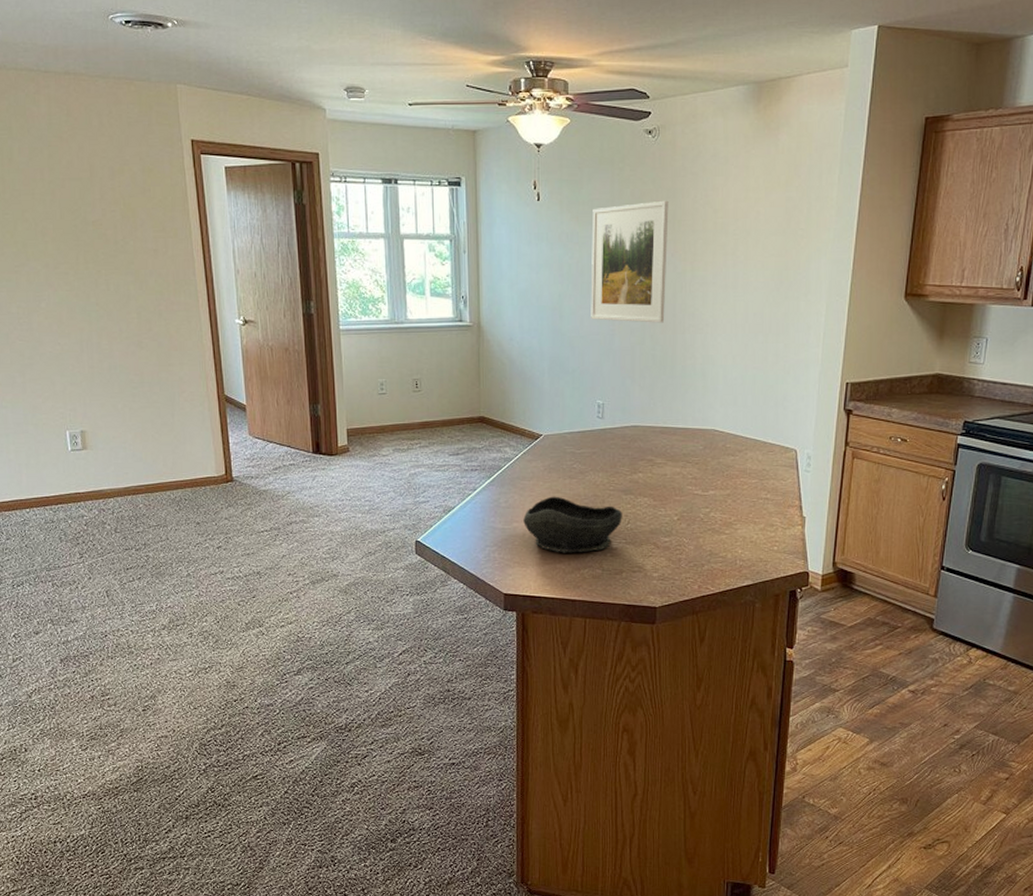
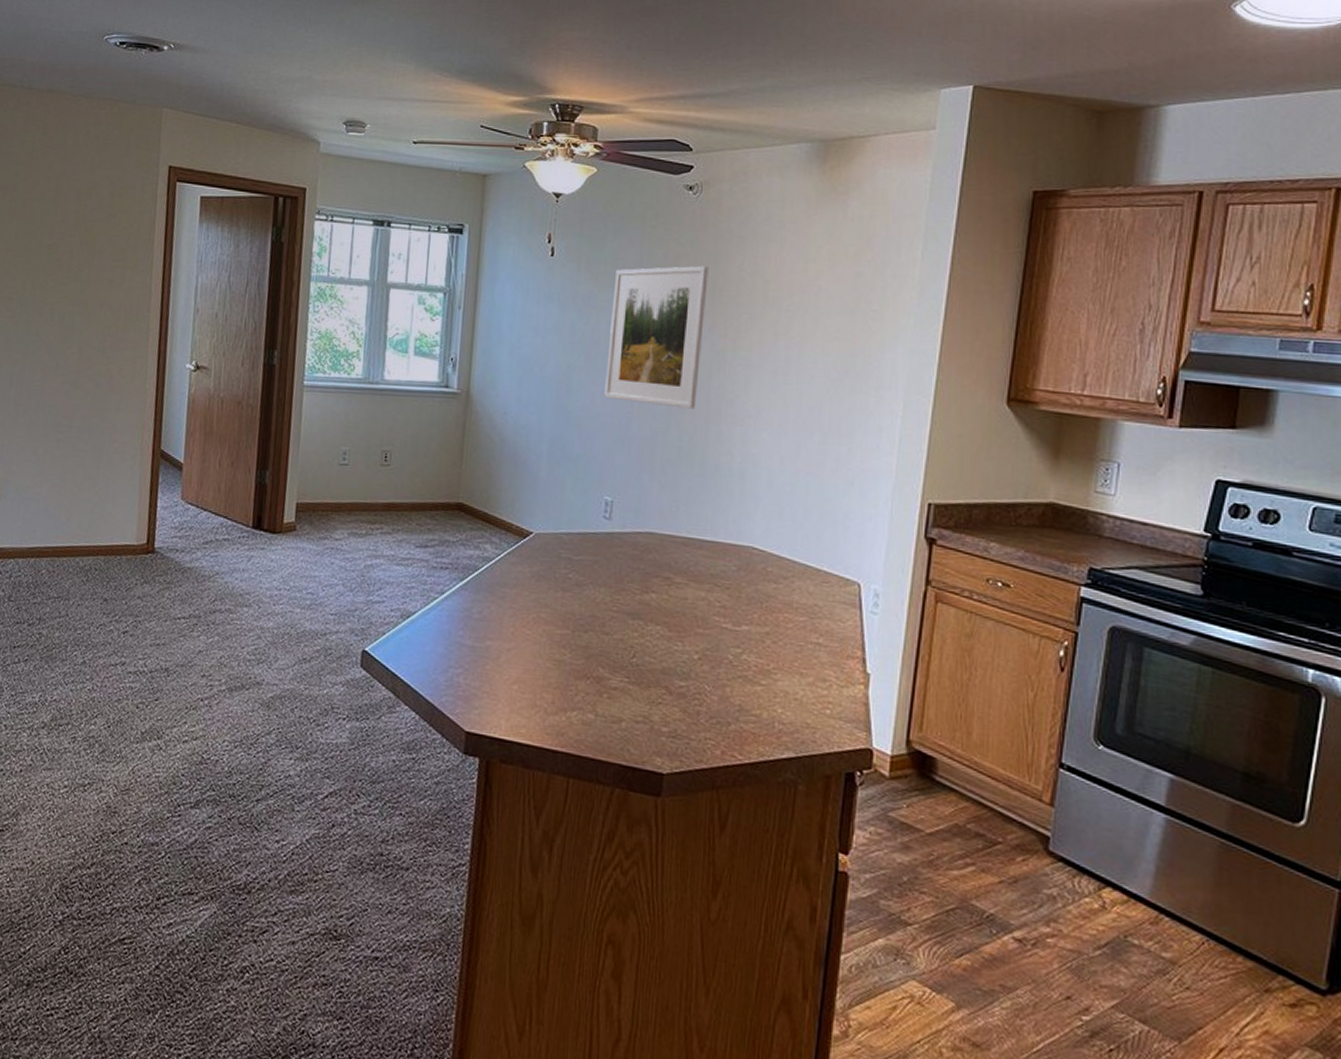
bowl: present [523,496,622,553] -> none [499,611,627,689]

